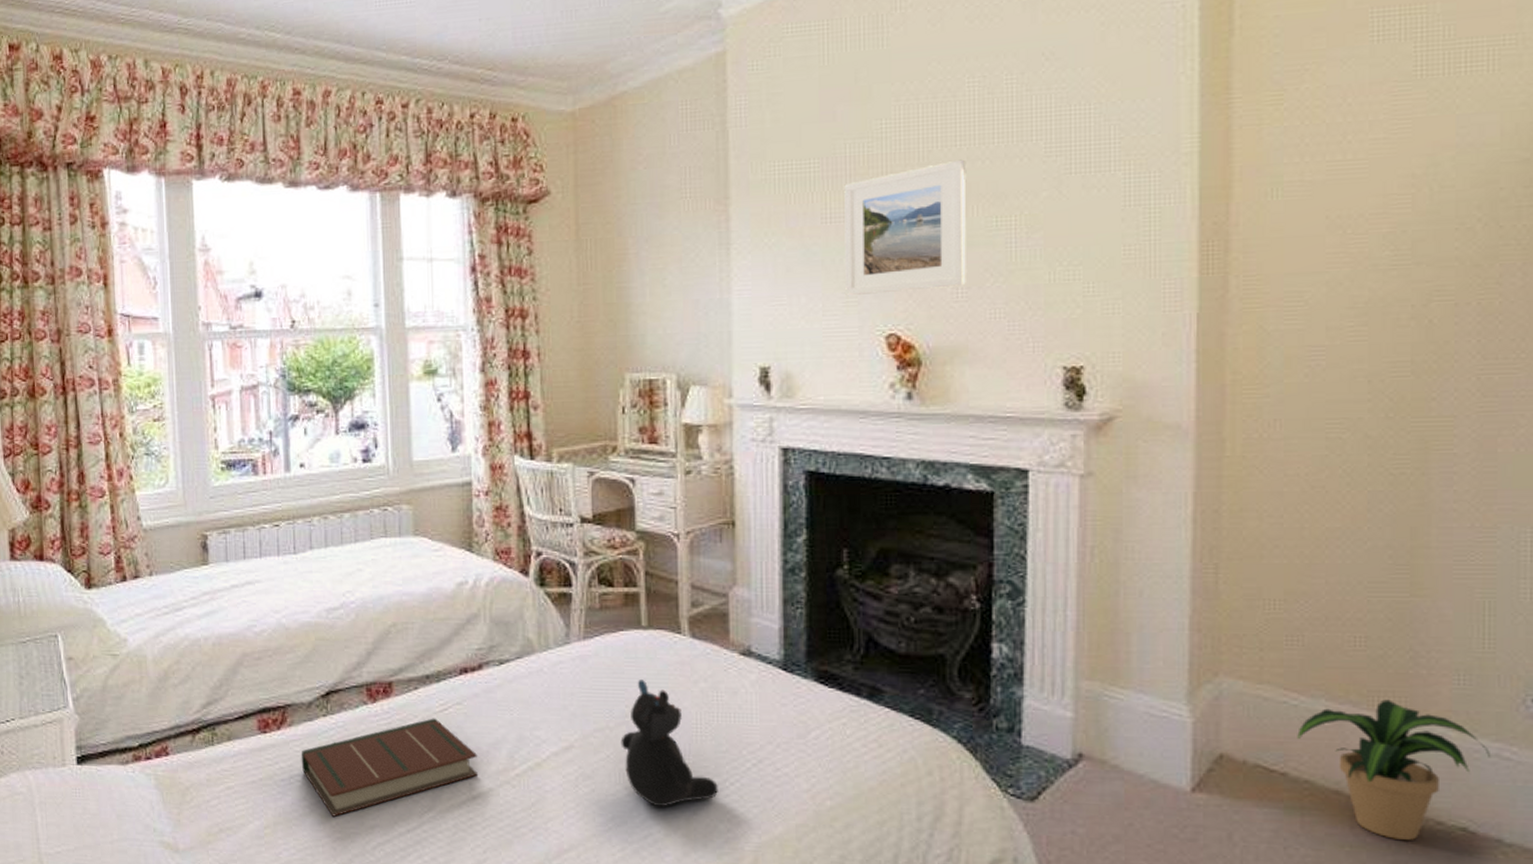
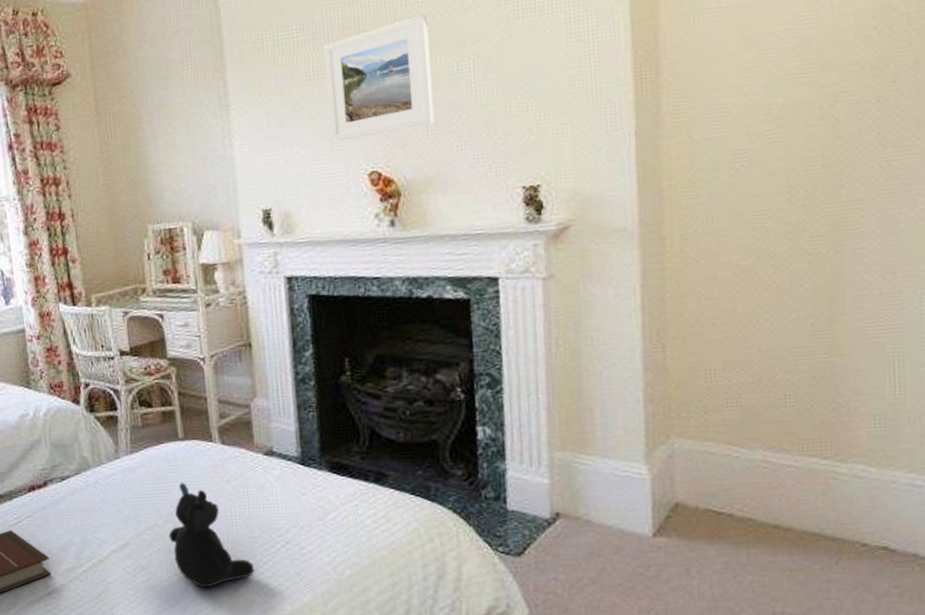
potted plant: present [1297,699,1492,840] -> none [740,445,906,561]

